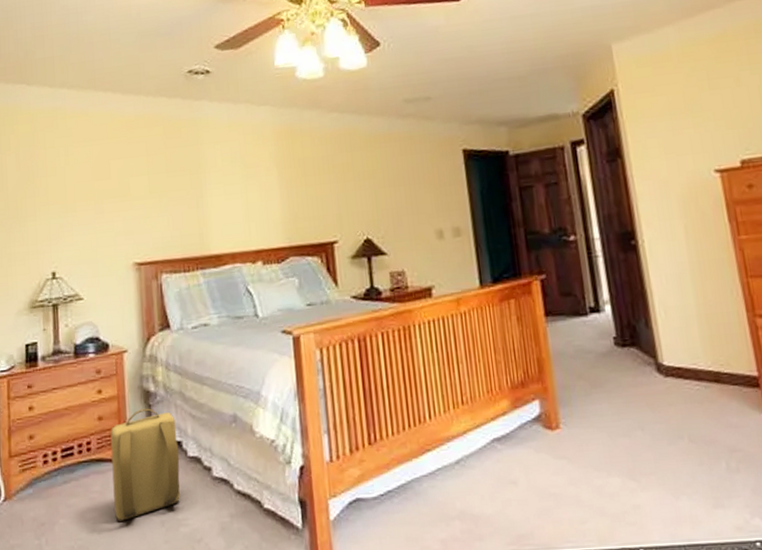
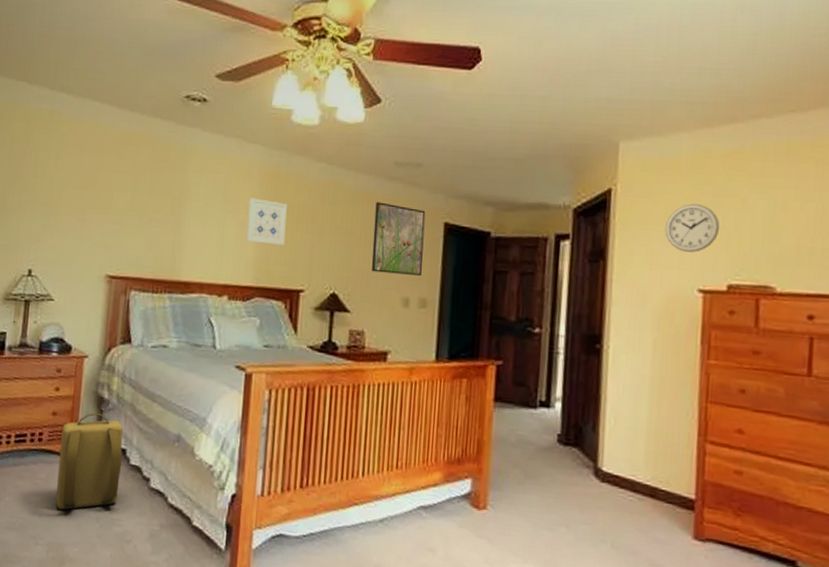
wall art: none [268,158,310,203] -> present [246,198,287,245]
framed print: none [393,140,451,210] -> present [371,202,426,276]
wall clock: none [670,89,722,137] -> present [665,204,720,252]

